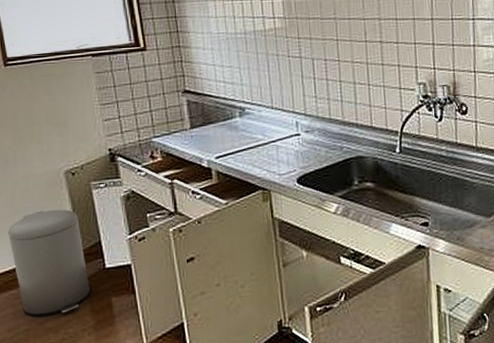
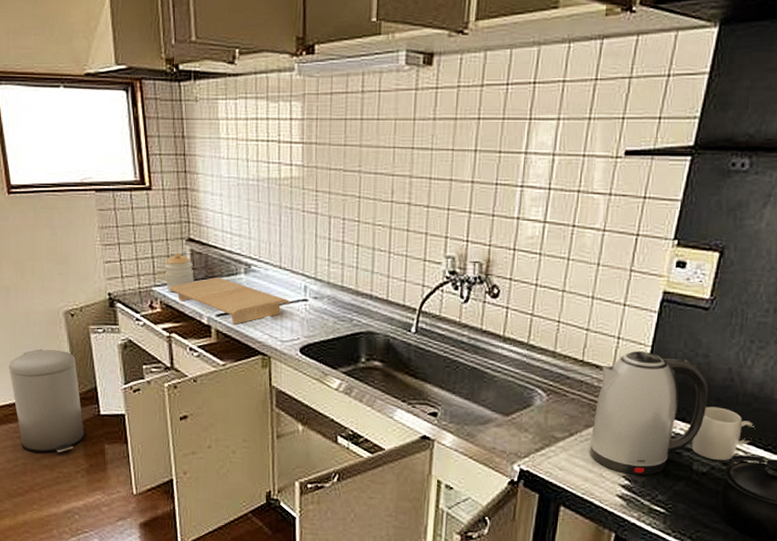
jar: none [163,104,192,142] -> present [165,253,194,293]
cutting board: none [168,123,284,164] -> present [169,278,290,324]

